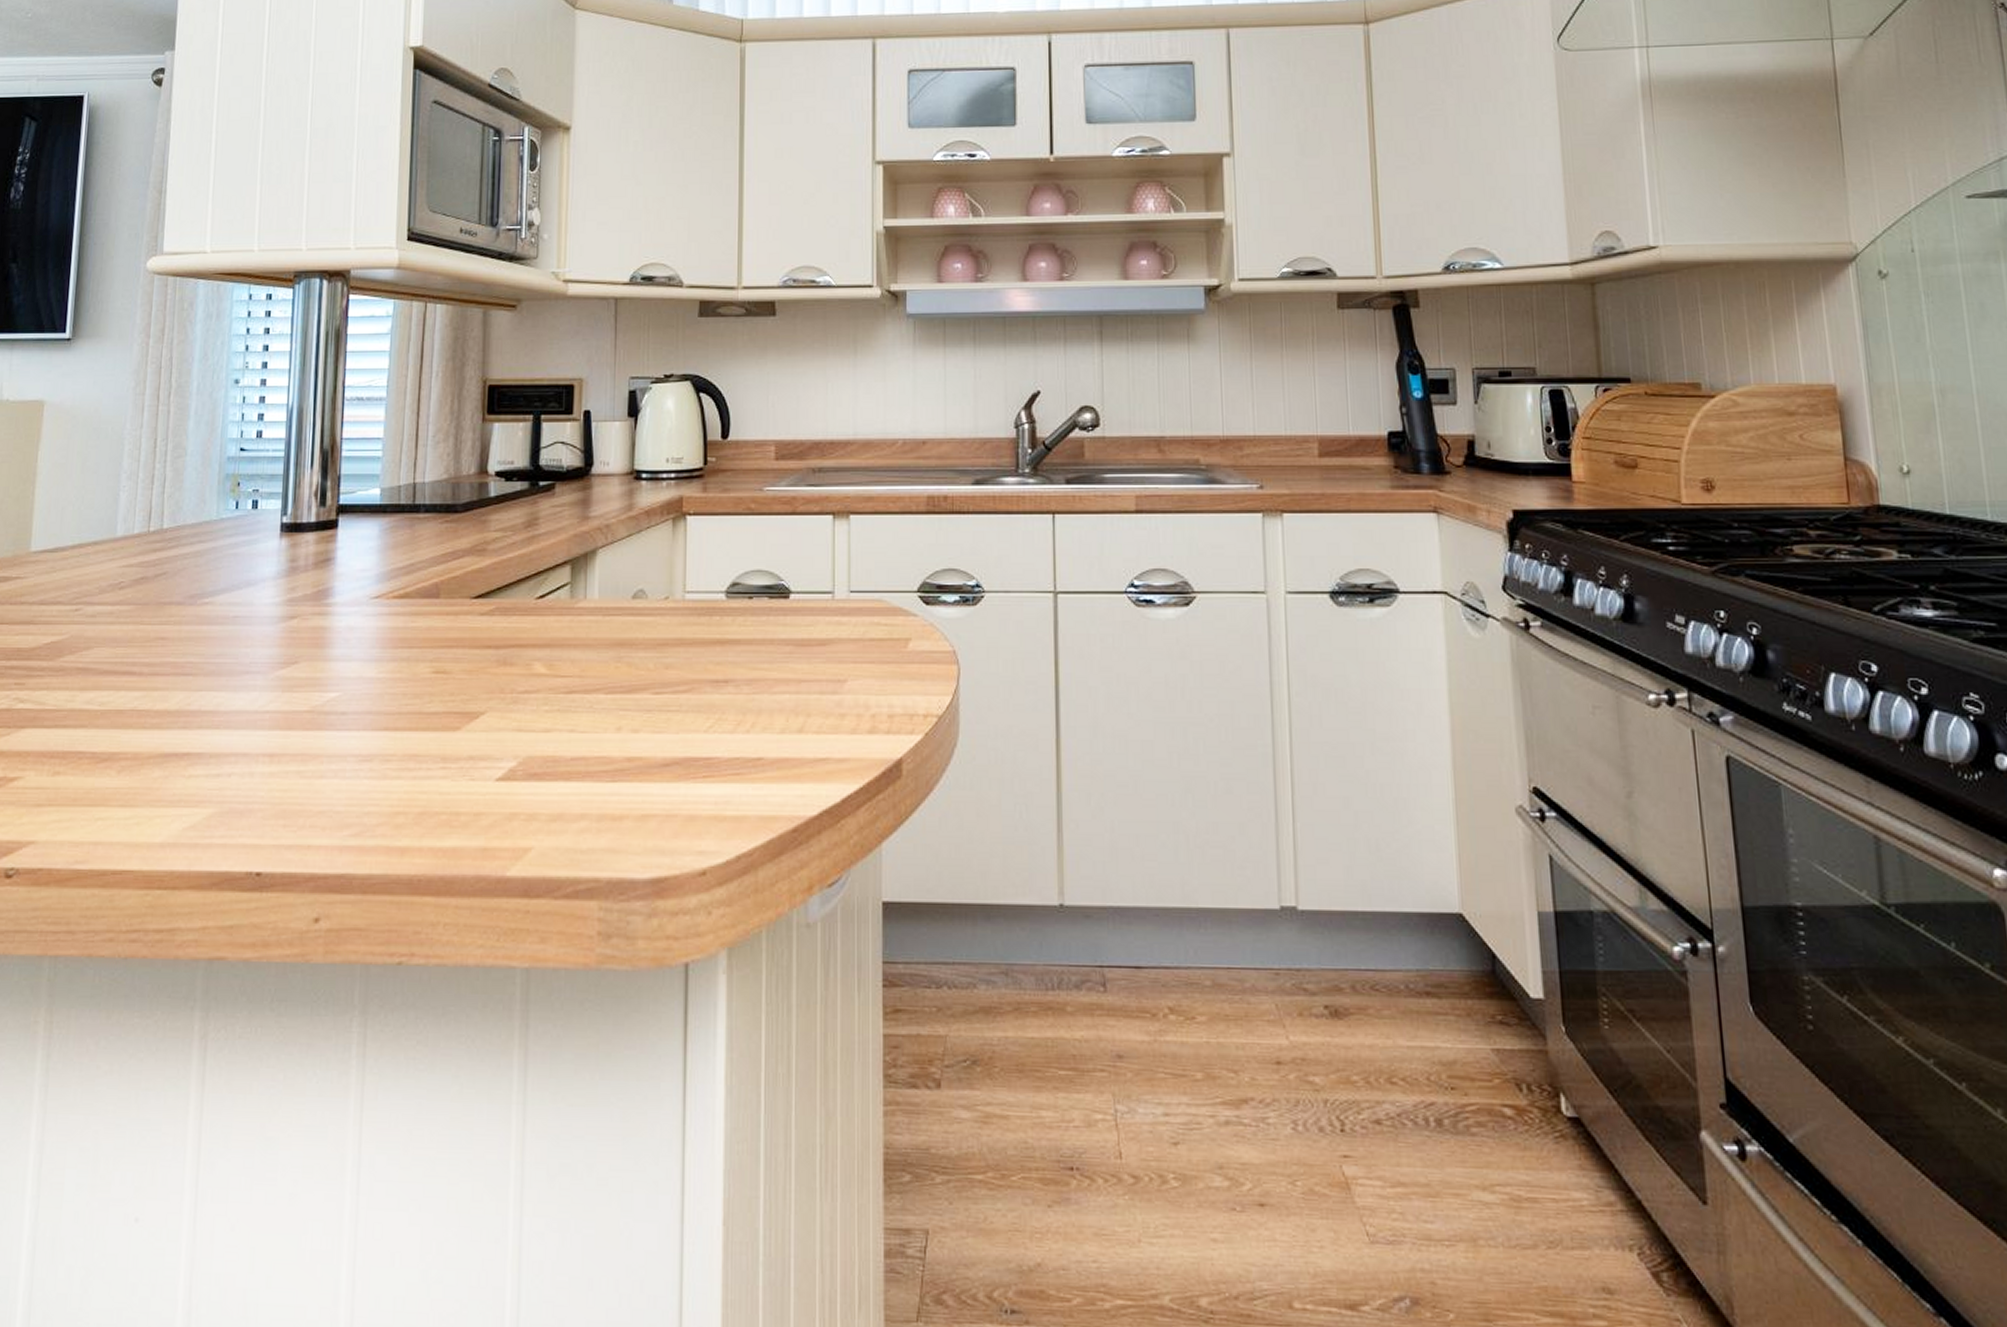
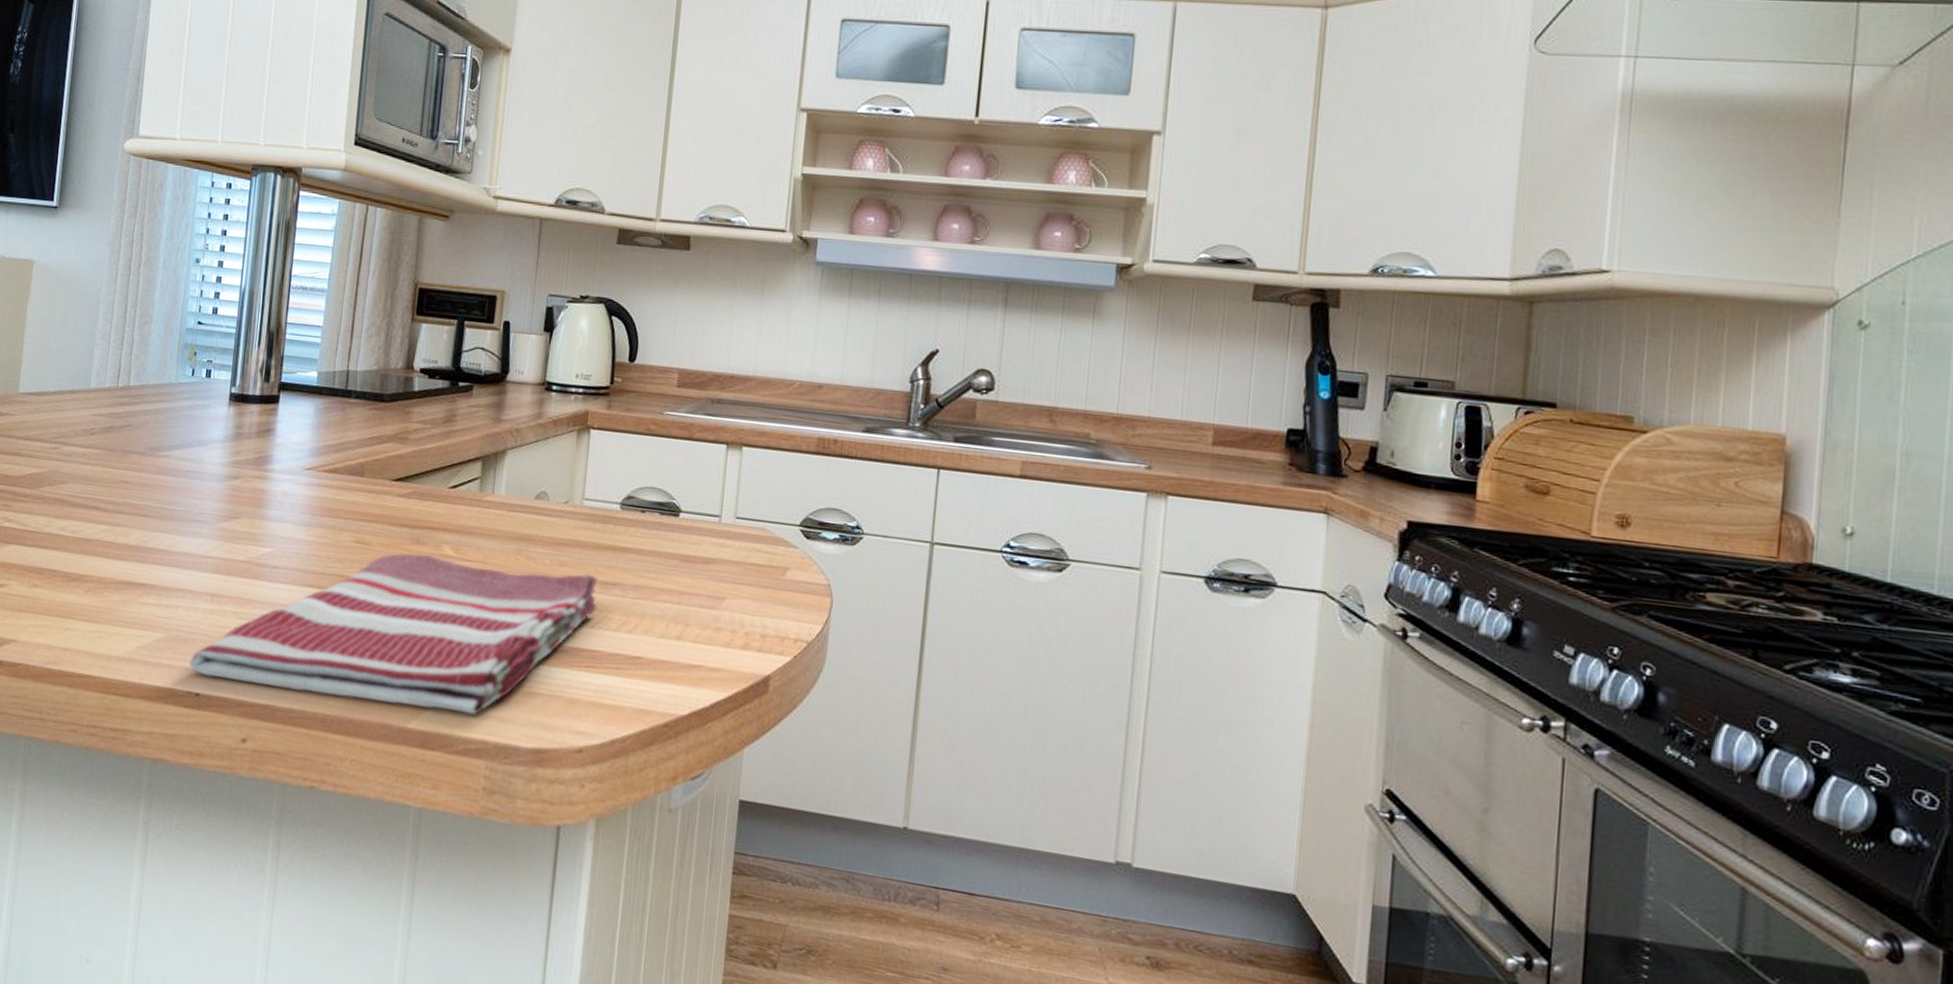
dish towel: none [247,673,710,852] -> present [189,553,598,715]

